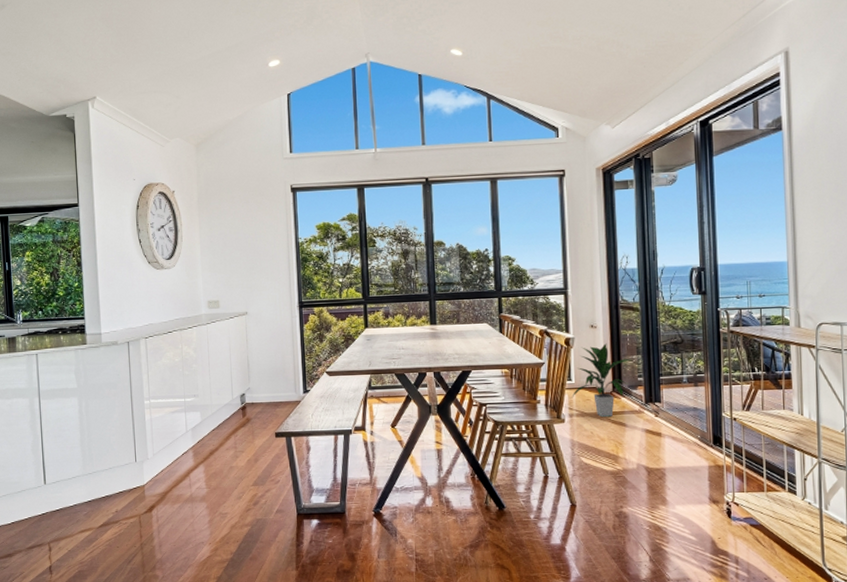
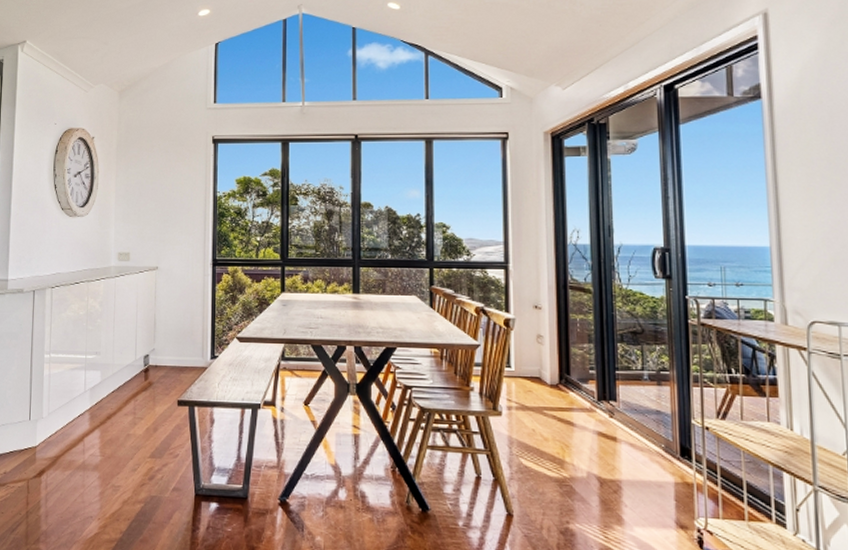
indoor plant: present [572,343,632,417] -> none [511,327,583,413]

